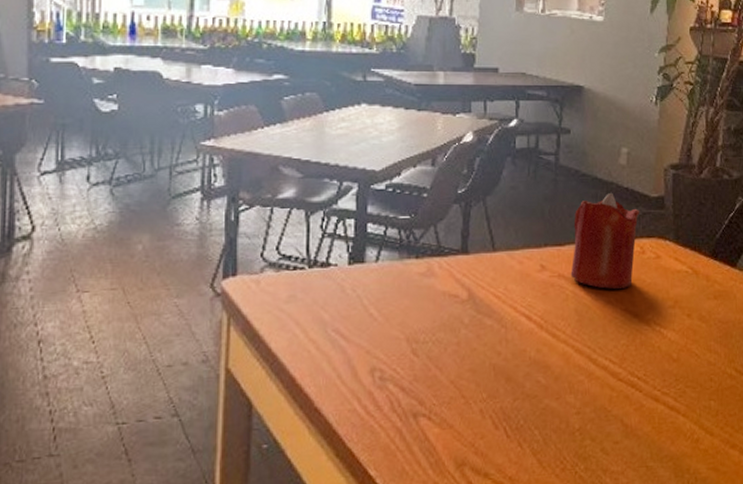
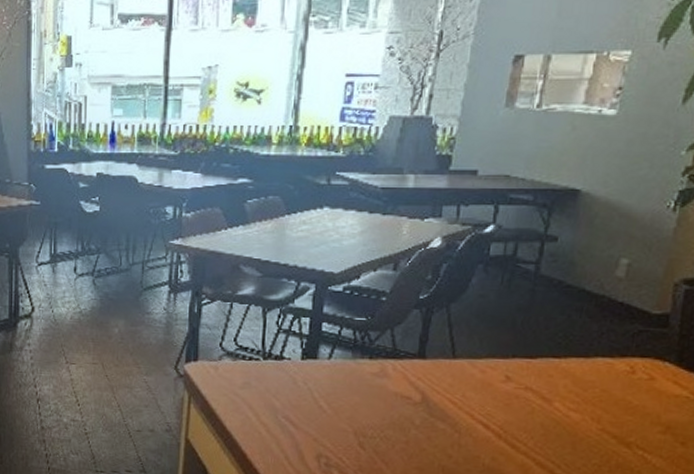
candle: present [570,192,640,289] -> none [539,306,636,408]

